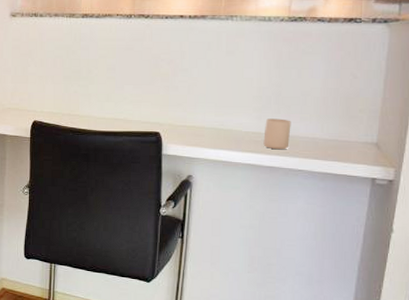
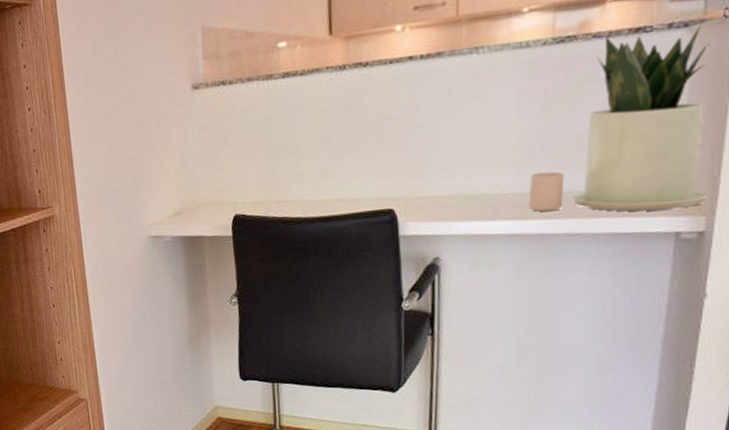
planter: none [296,22,401,160] -> present [571,25,709,212]

